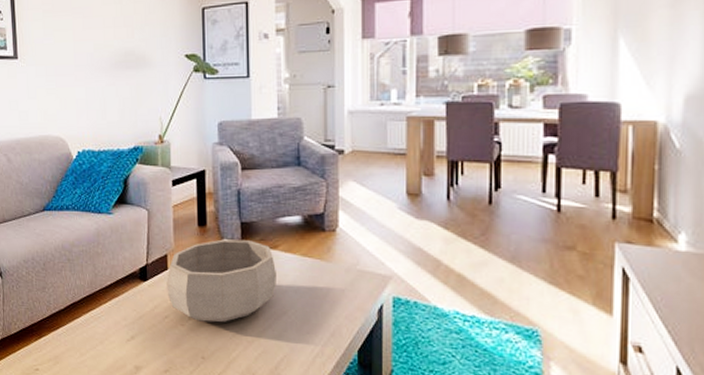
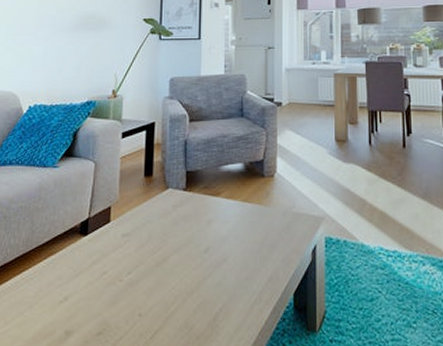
decorative bowl: present [166,239,276,323] -> none [107,189,218,275]

